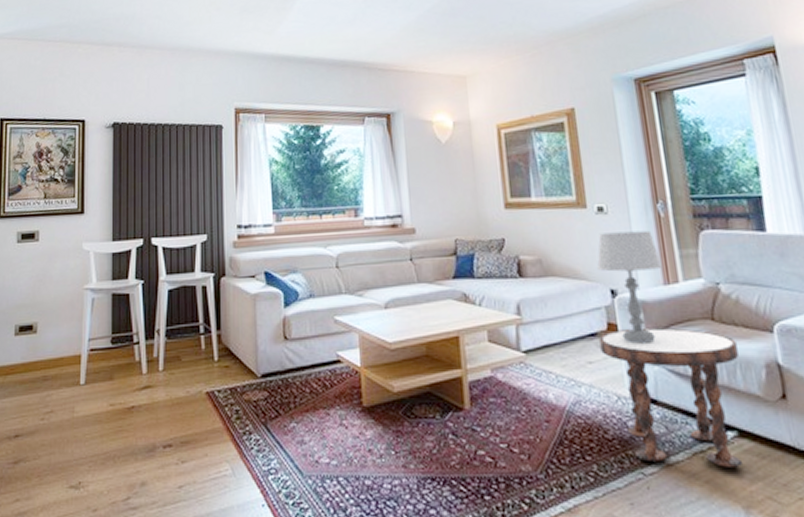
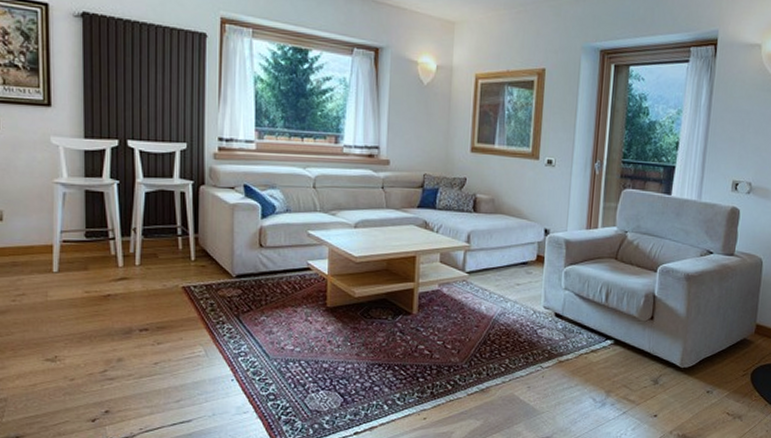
table lamp: present [597,230,662,344] -> none [538,182,588,273]
side table: present [599,328,744,467] -> none [528,261,629,365]

